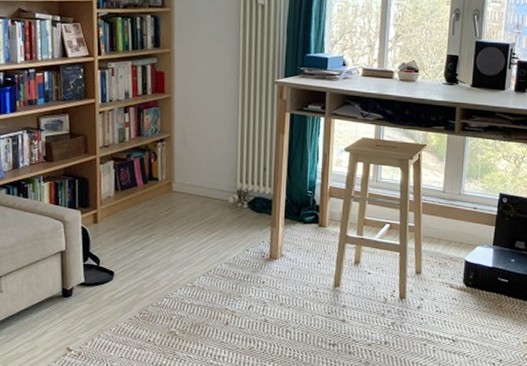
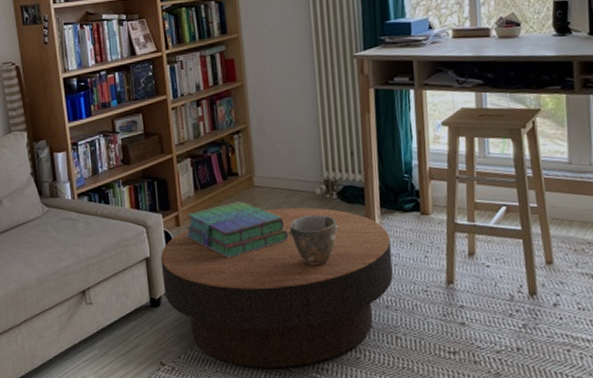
coffee table: none [75,212,291,354] -> present [160,207,393,368]
stack of books: none [103,204,200,255] -> present [185,201,289,258]
ceramic bowl: none [200,221,246,265] -> present [288,215,339,265]

